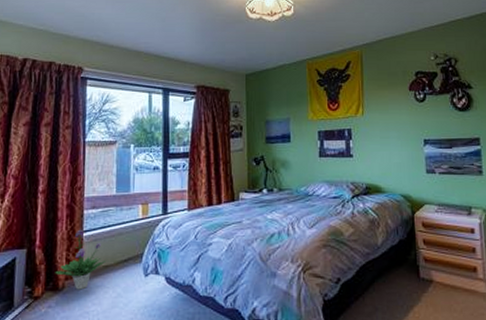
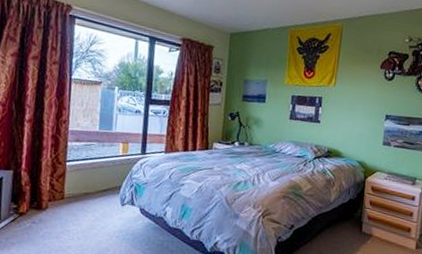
potted plant: present [55,229,105,290] -> none [39,158,86,211]

